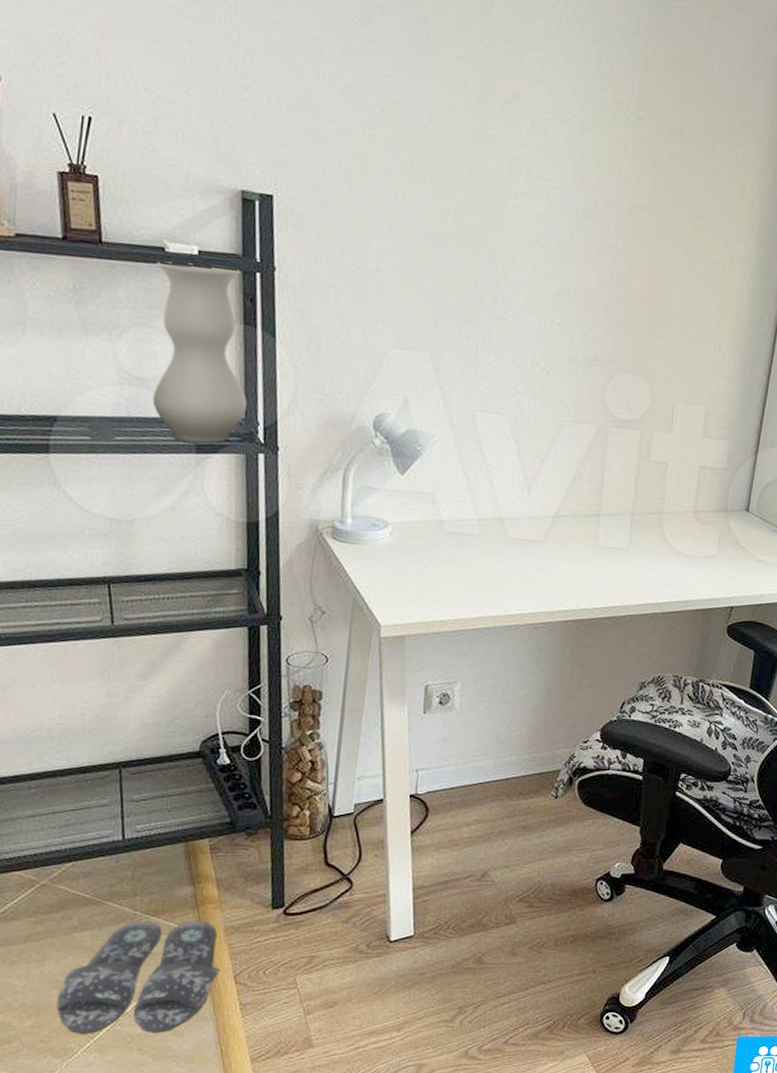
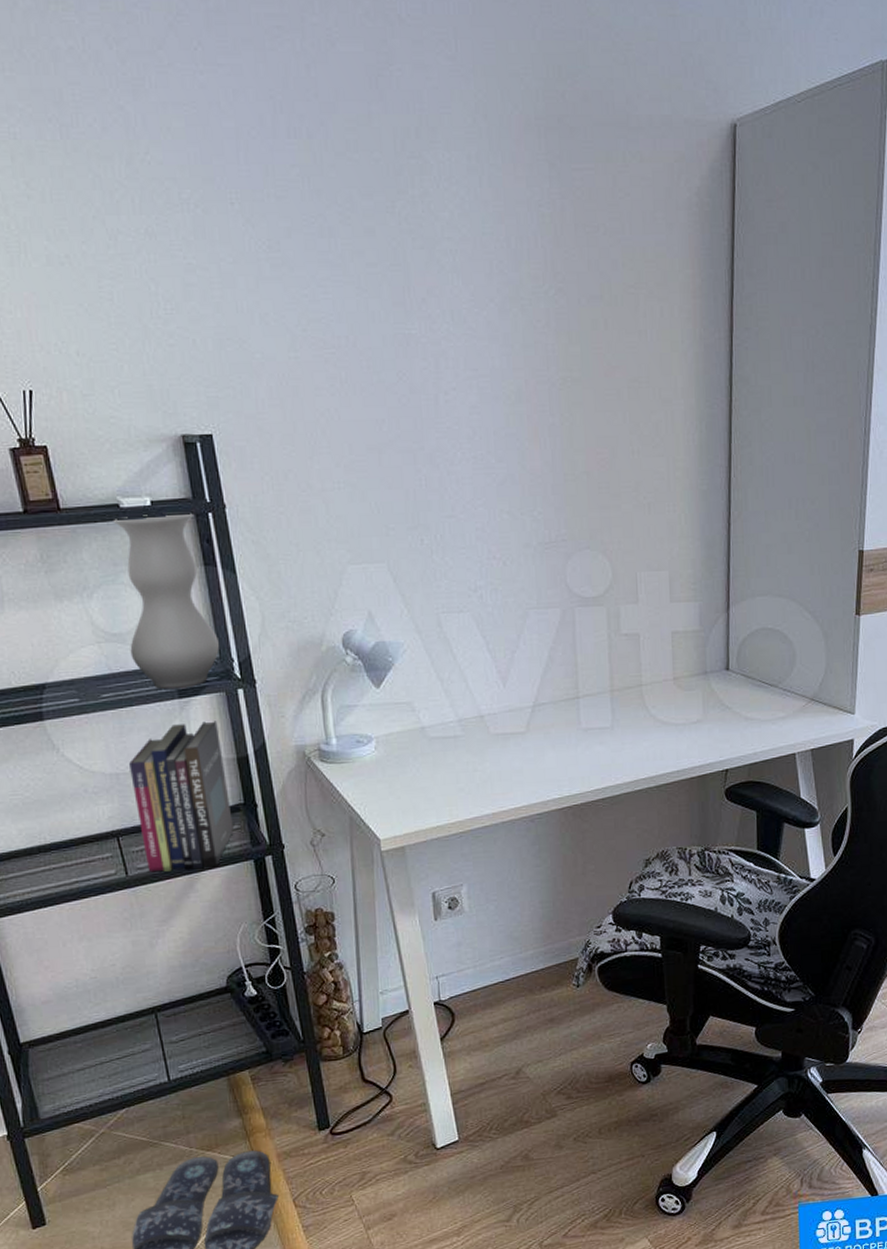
books: none [132,478,233,629] -> present [128,721,234,873]

